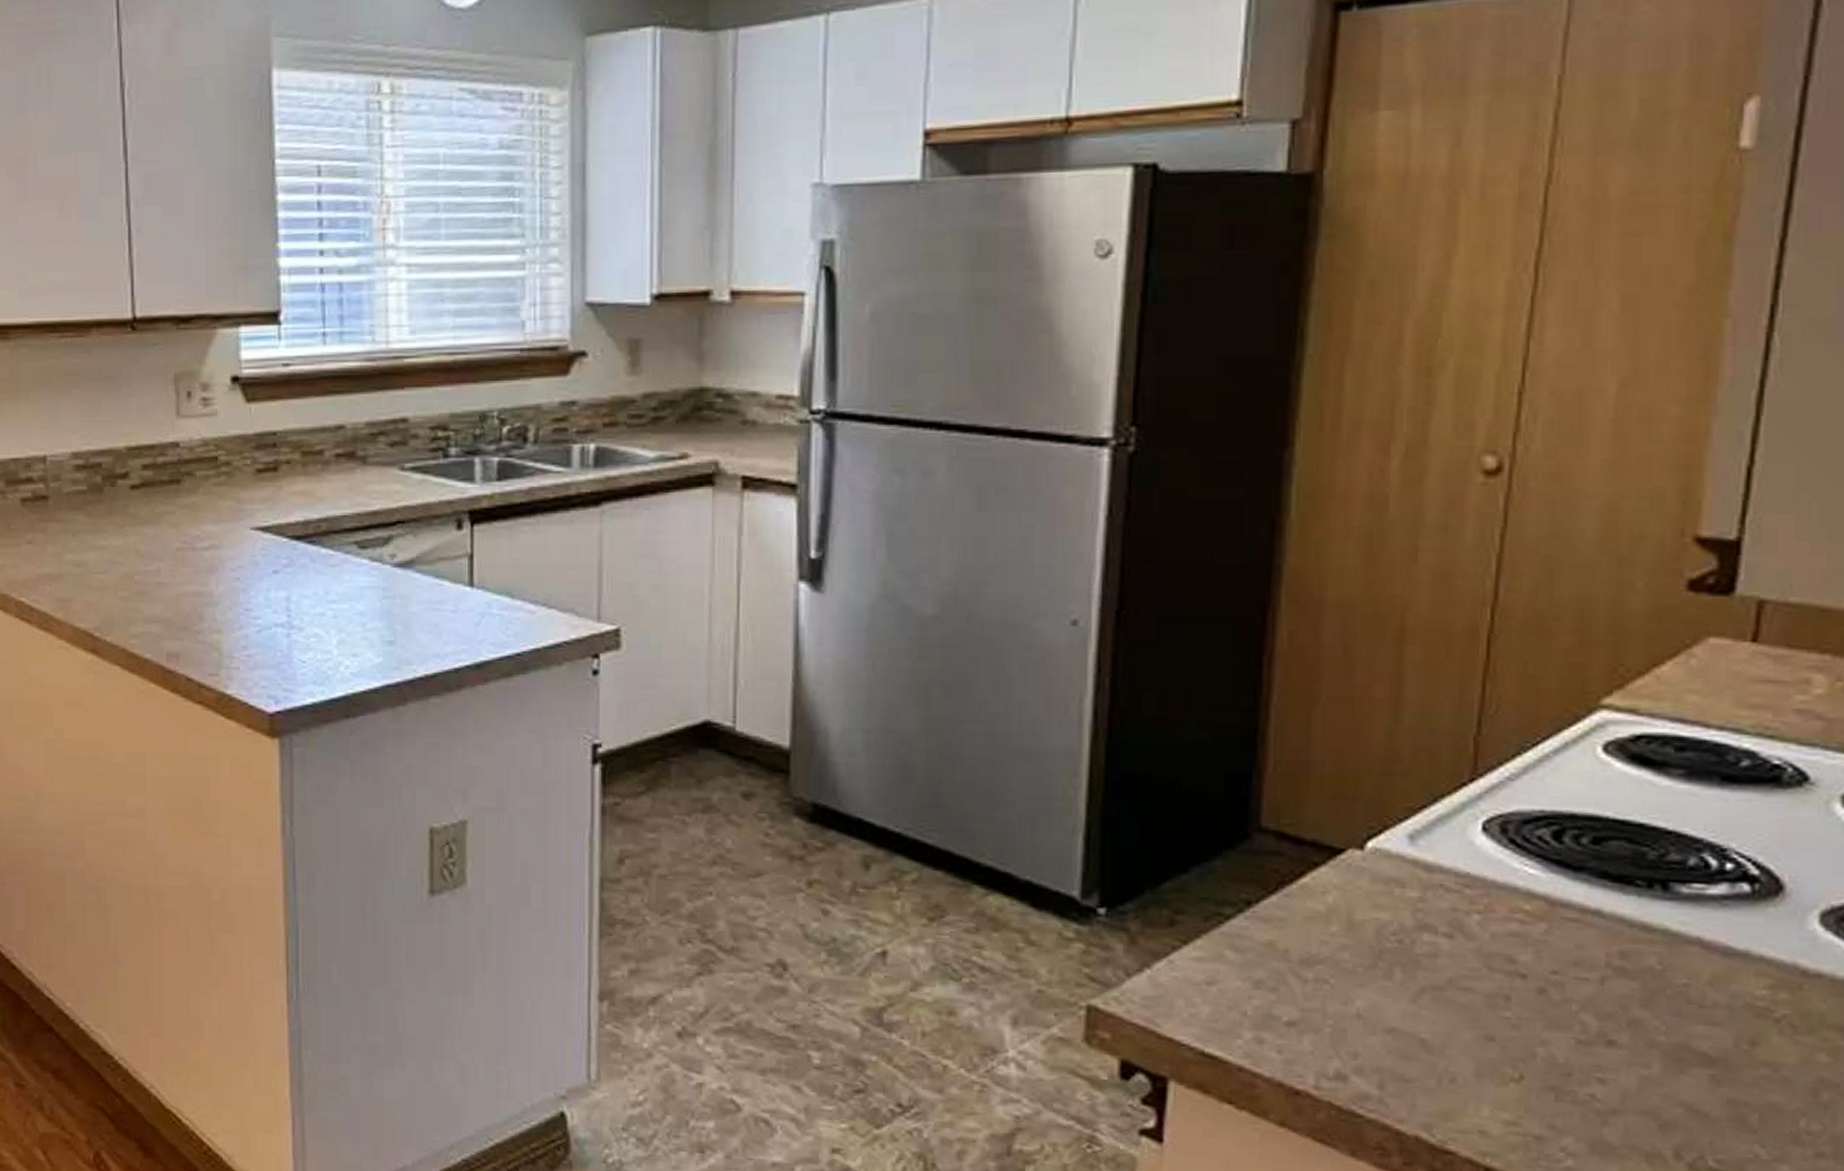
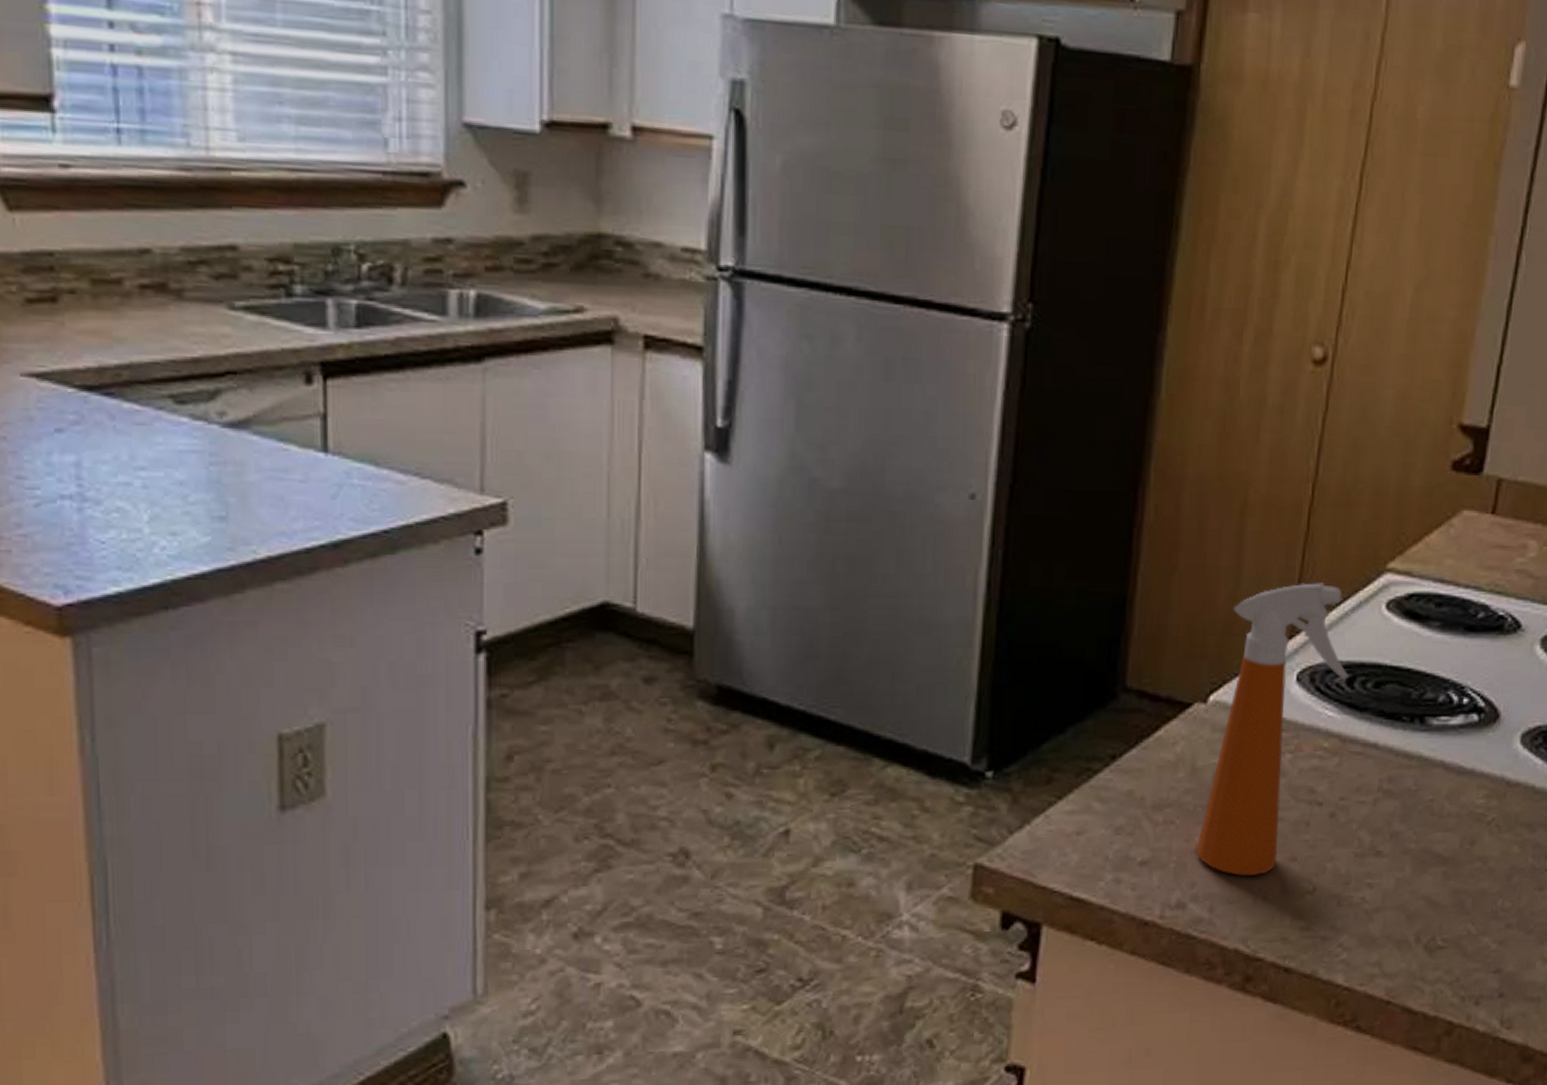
spray bottle: none [1359,719,1555,1053] -> present [1196,583,1349,876]

